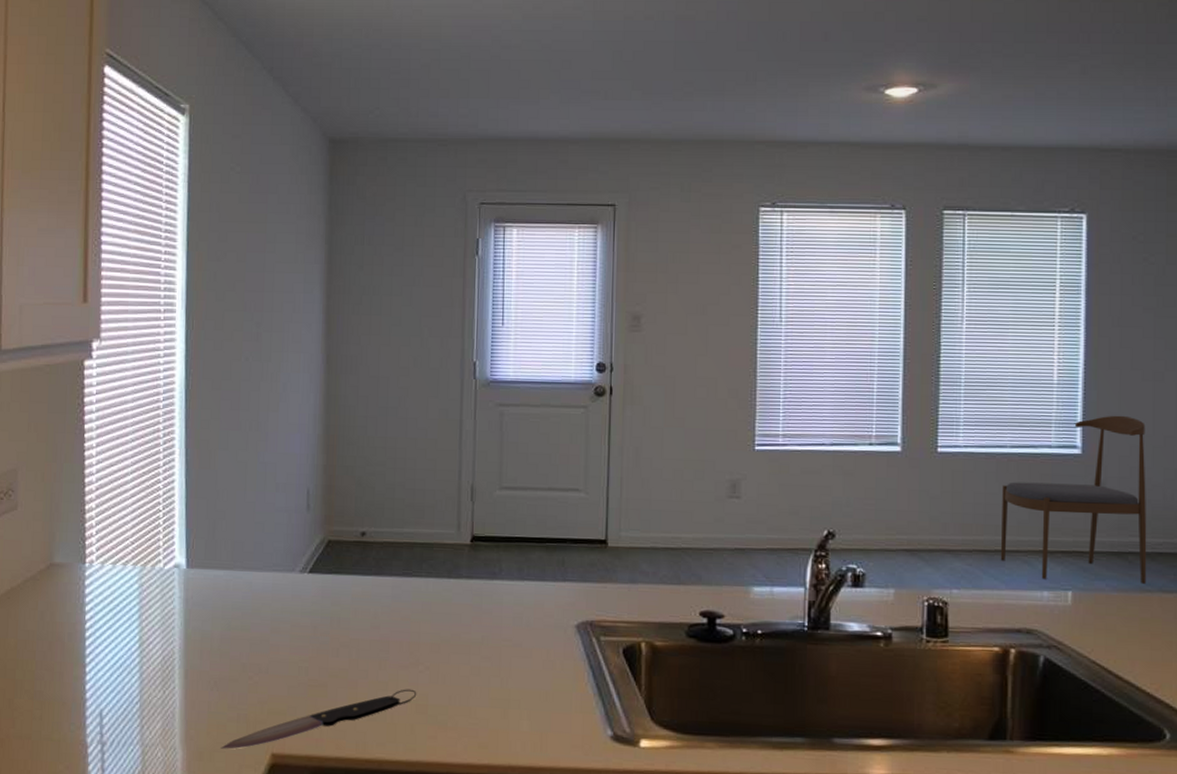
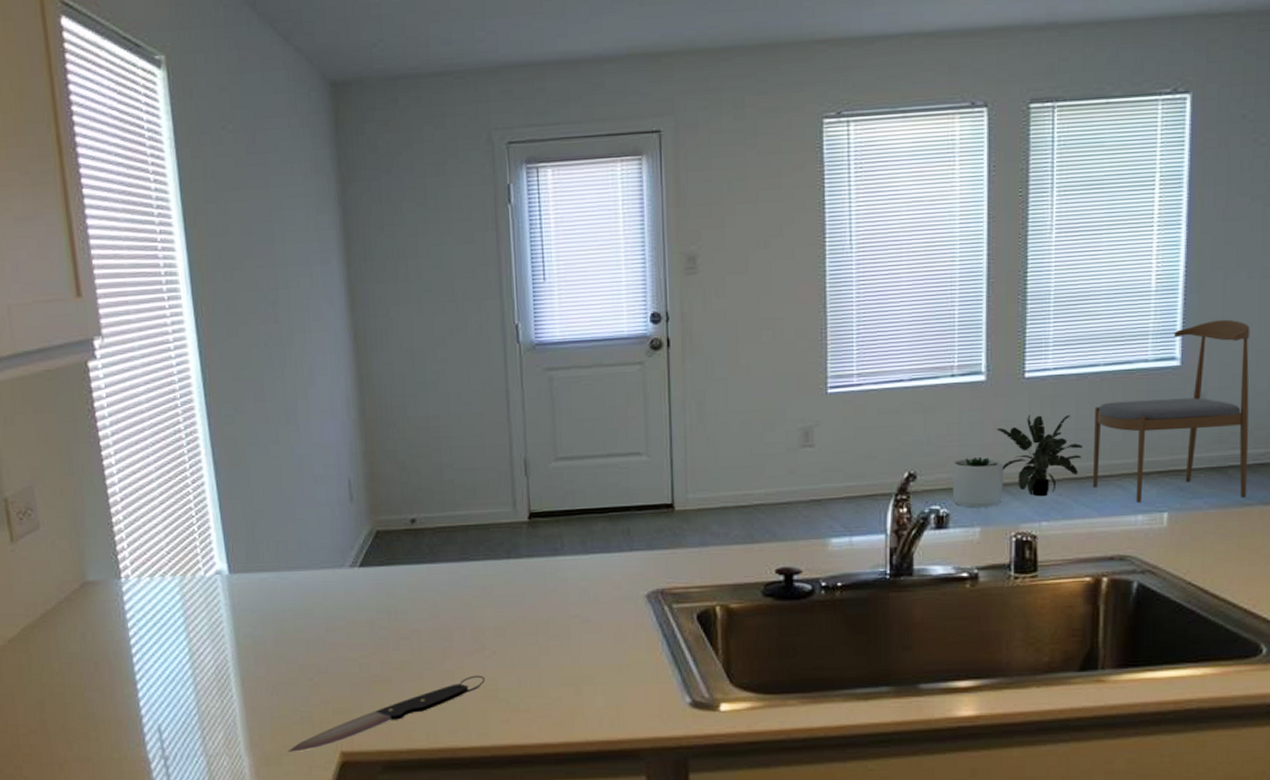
planter: none [868,522,918,571] -> present [952,457,1005,508]
potted plant: none [910,486,991,565] -> present [996,414,1082,497]

